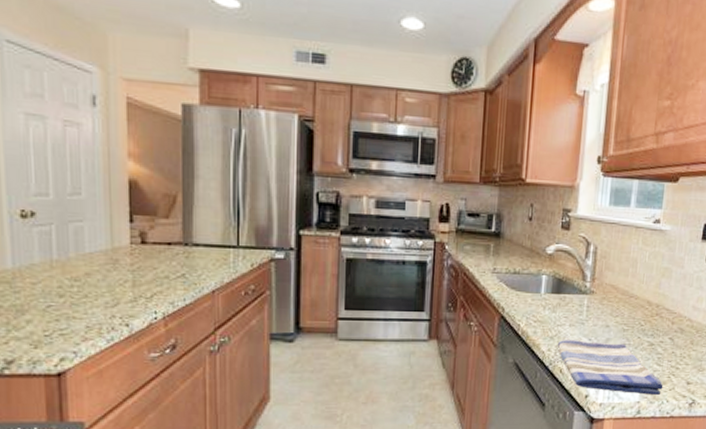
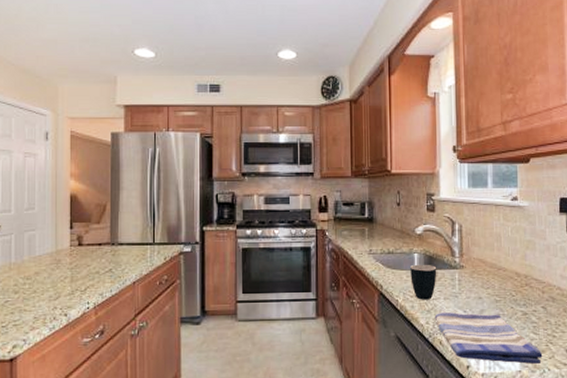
mug: none [535,287,566,326] -> present [410,264,437,300]

